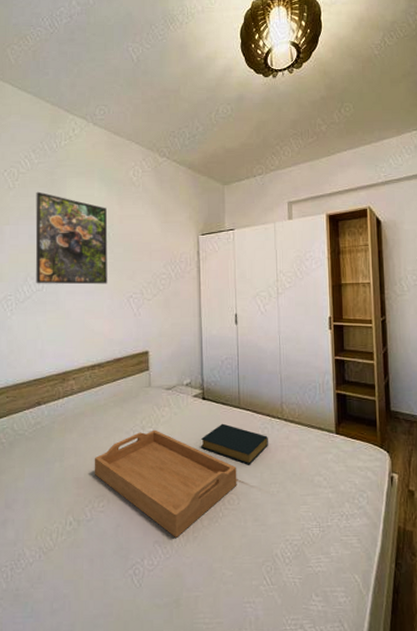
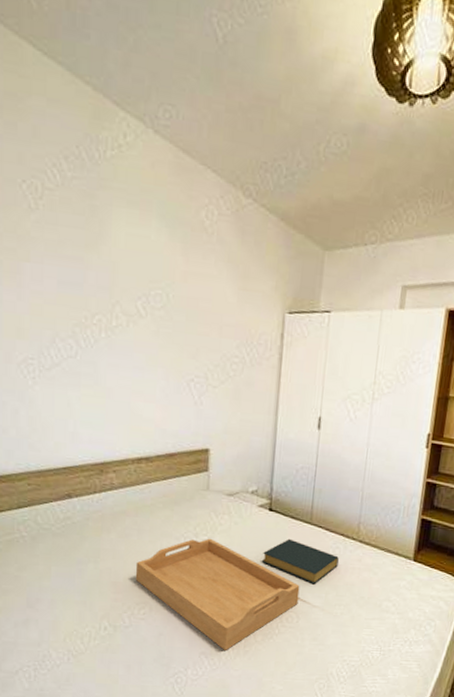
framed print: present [35,191,108,285] -> none [67,220,167,361]

